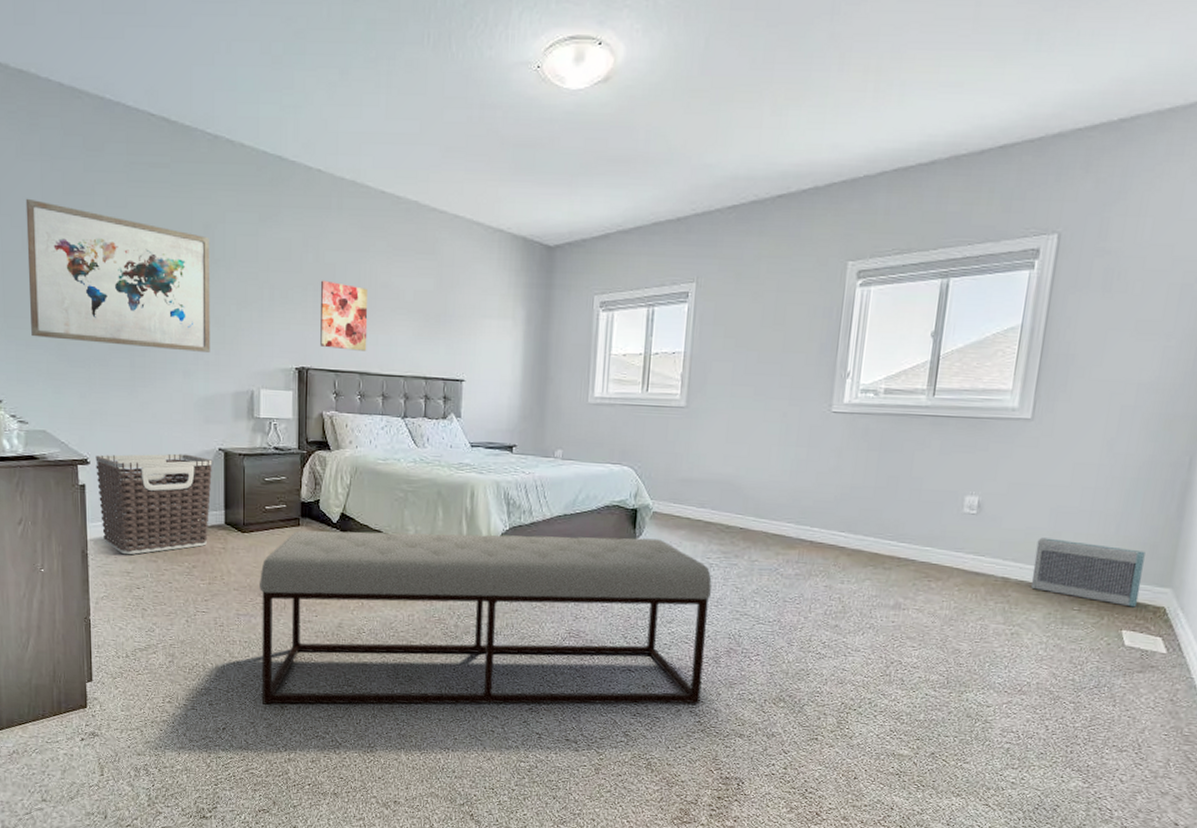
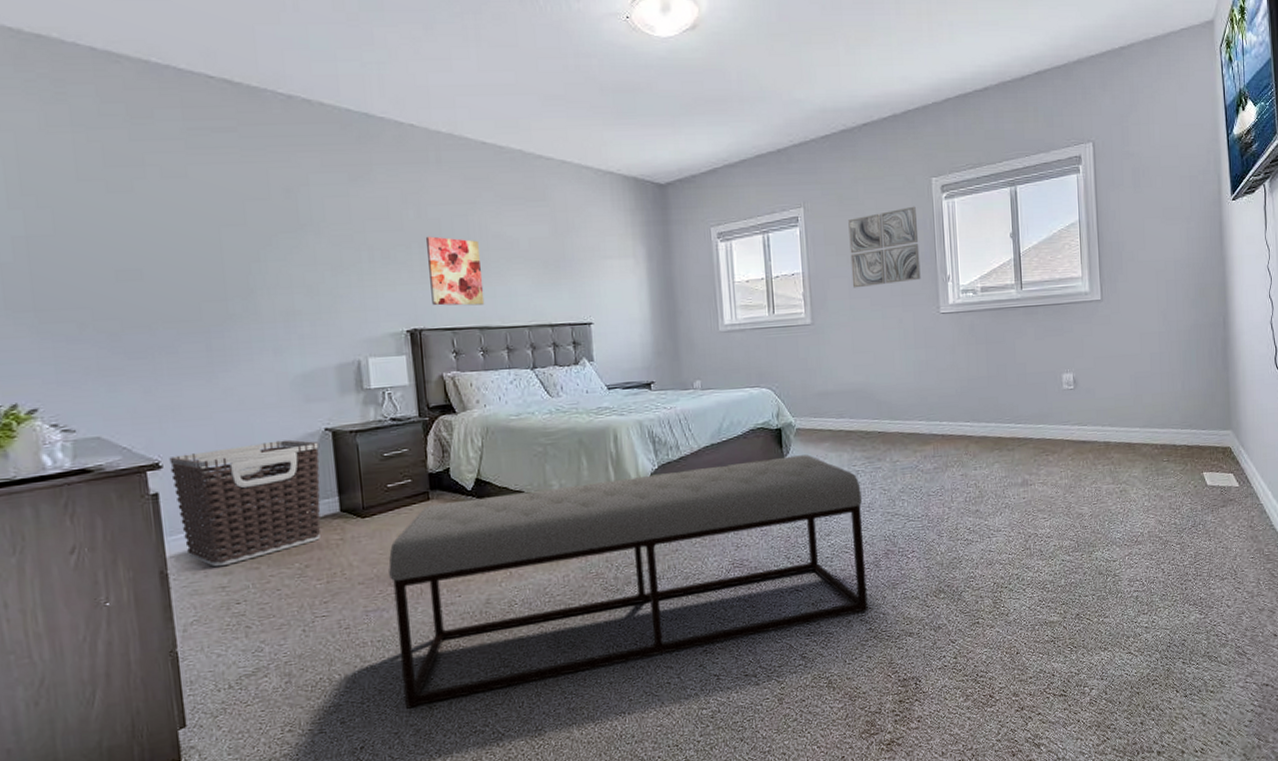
wall art: present [25,198,211,352] -> none [54,174,305,331]
wall art: none [736,291,824,375] -> present [848,206,921,288]
air purifier: present [1031,537,1146,608] -> none [1125,401,1210,452]

